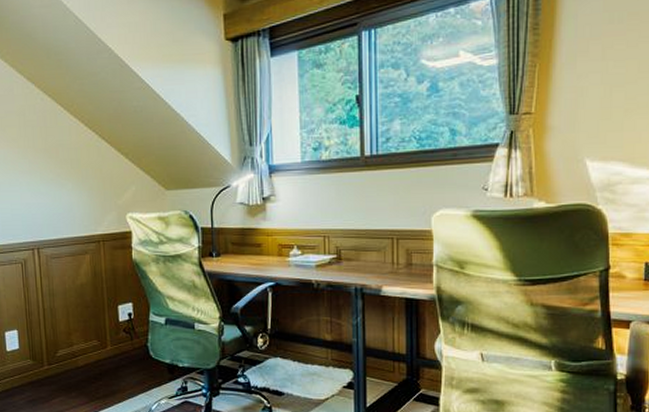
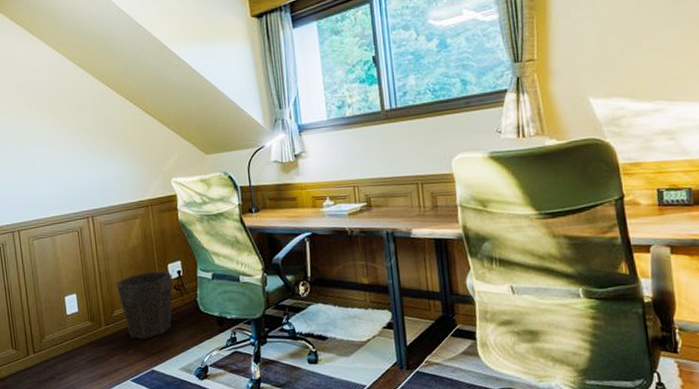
waste bin: none [60,312,123,382] -> present [115,270,173,339]

